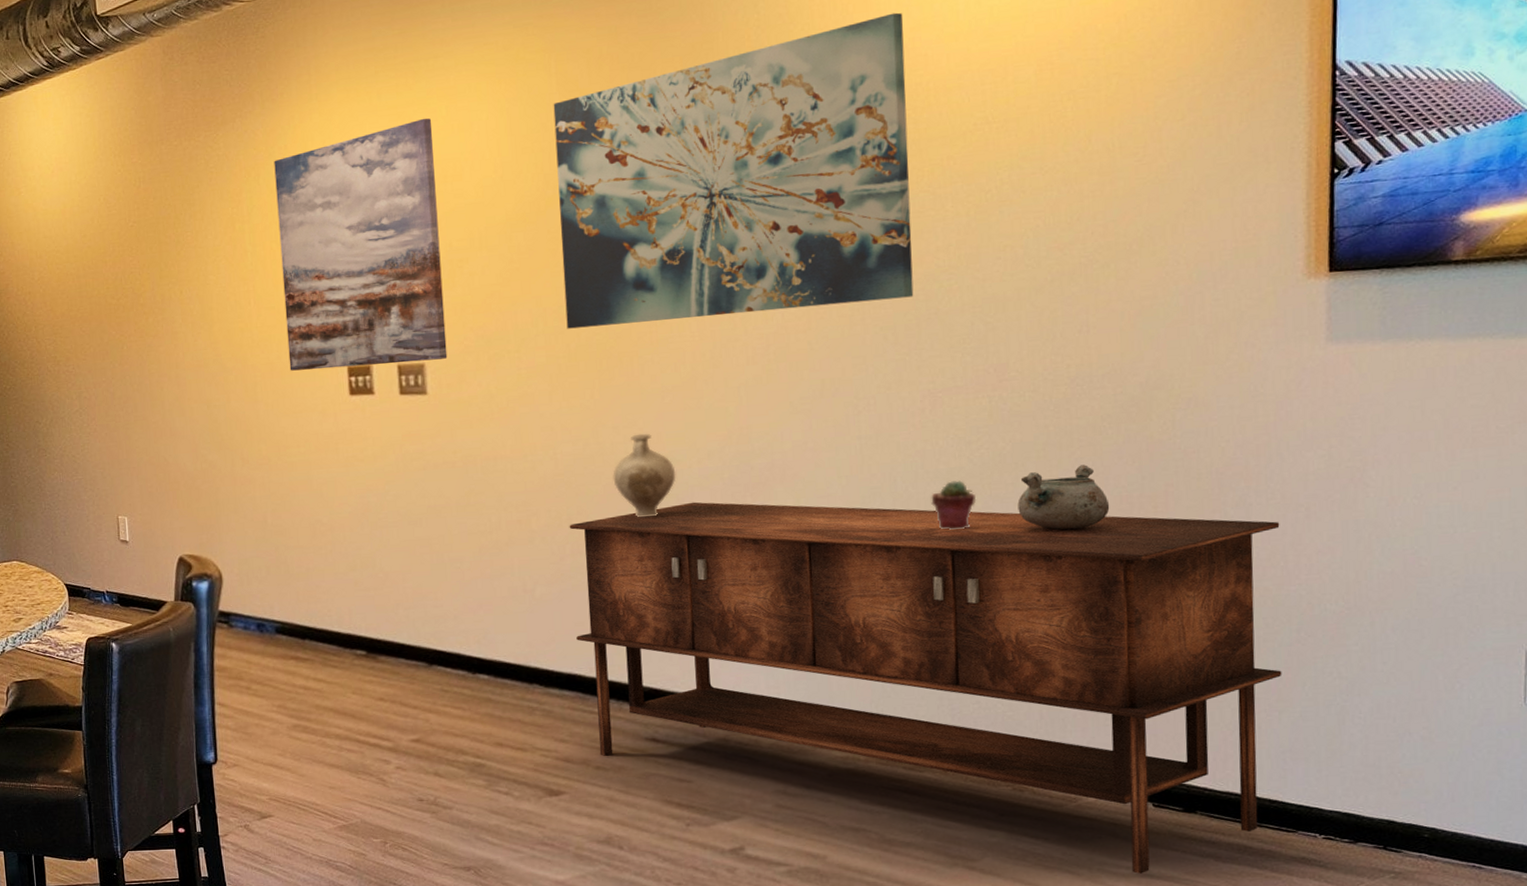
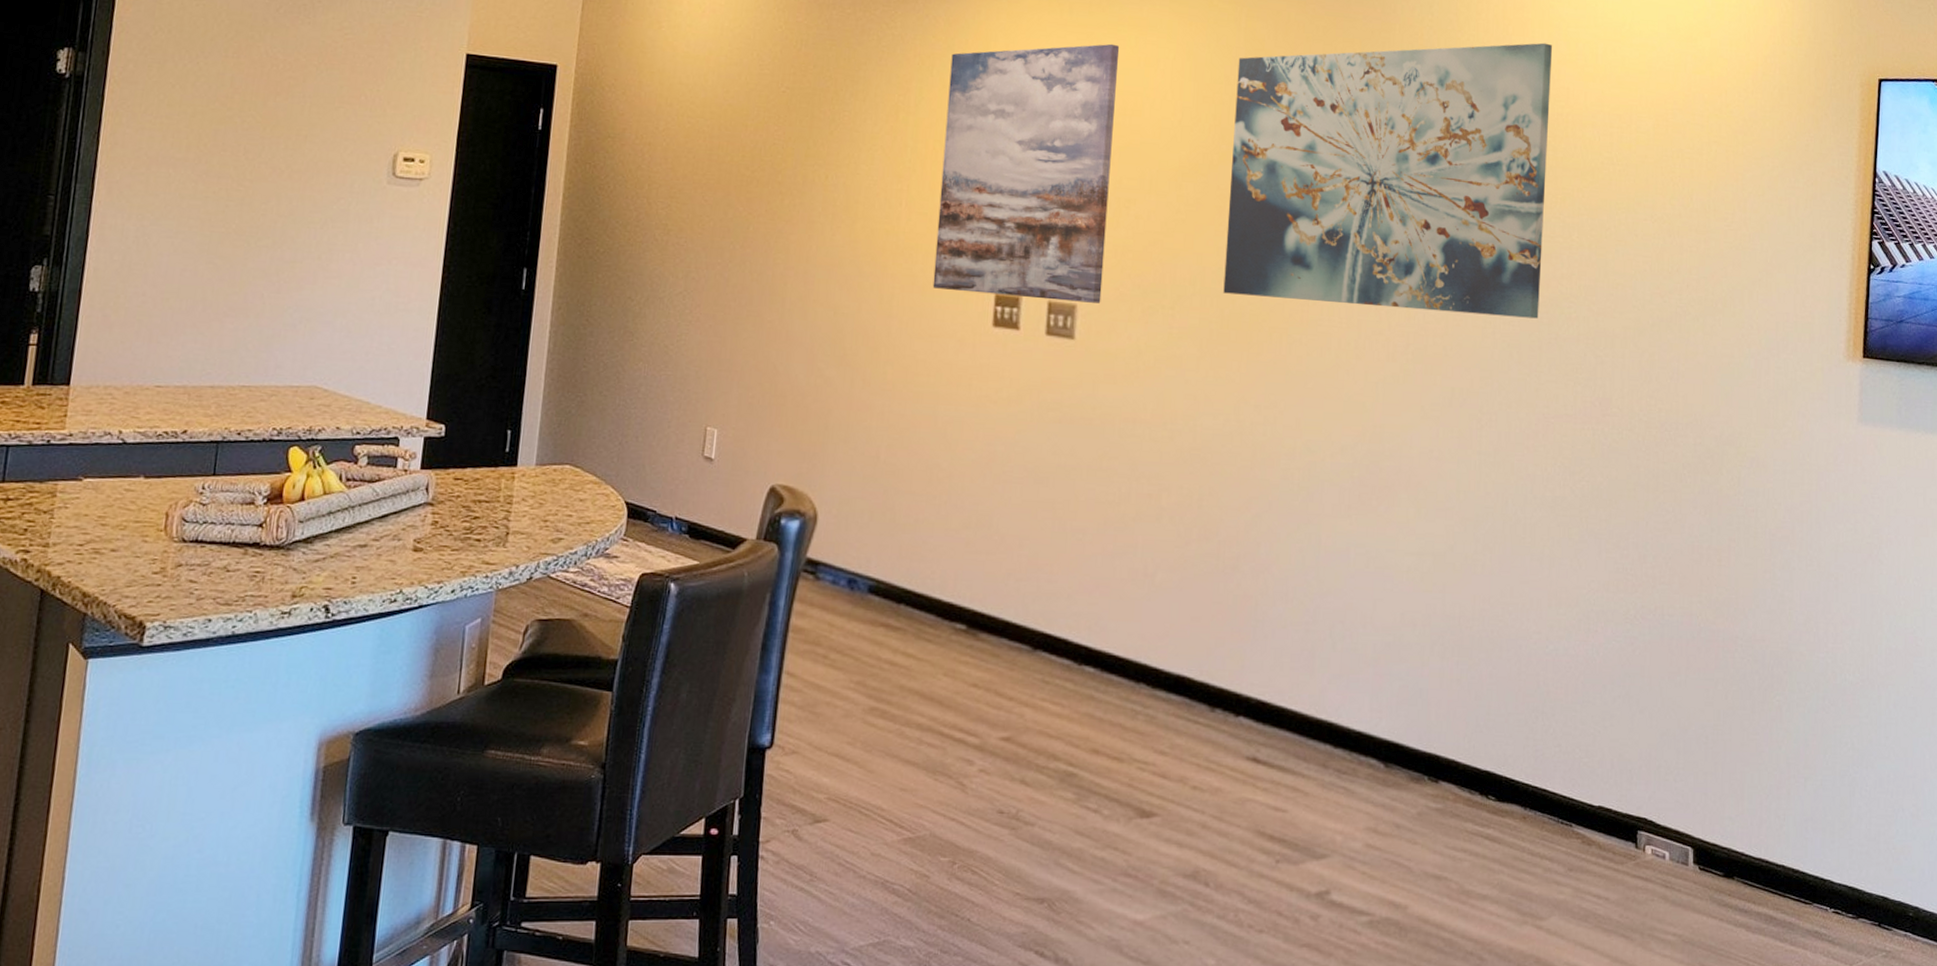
sideboard: present [569,502,1282,874] -> none [1191,498,1815,941]
decorative vase: present [613,433,676,518] -> none [1248,417,1309,509]
potted succulent: present [931,480,977,530] -> none [1536,510,1575,561]
decorative bowl: present [1017,465,1110,530] -> none [1608,510,1684,574]

